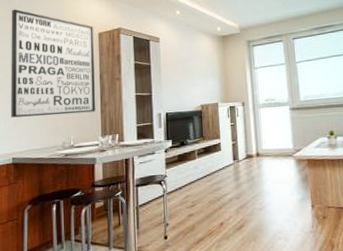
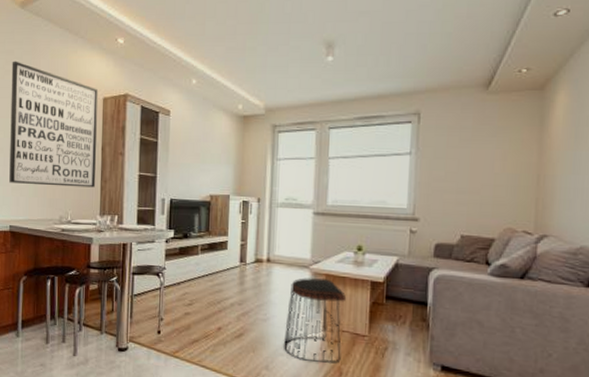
stool: none [279,163,331,241] -> present [284,278,347,364]

